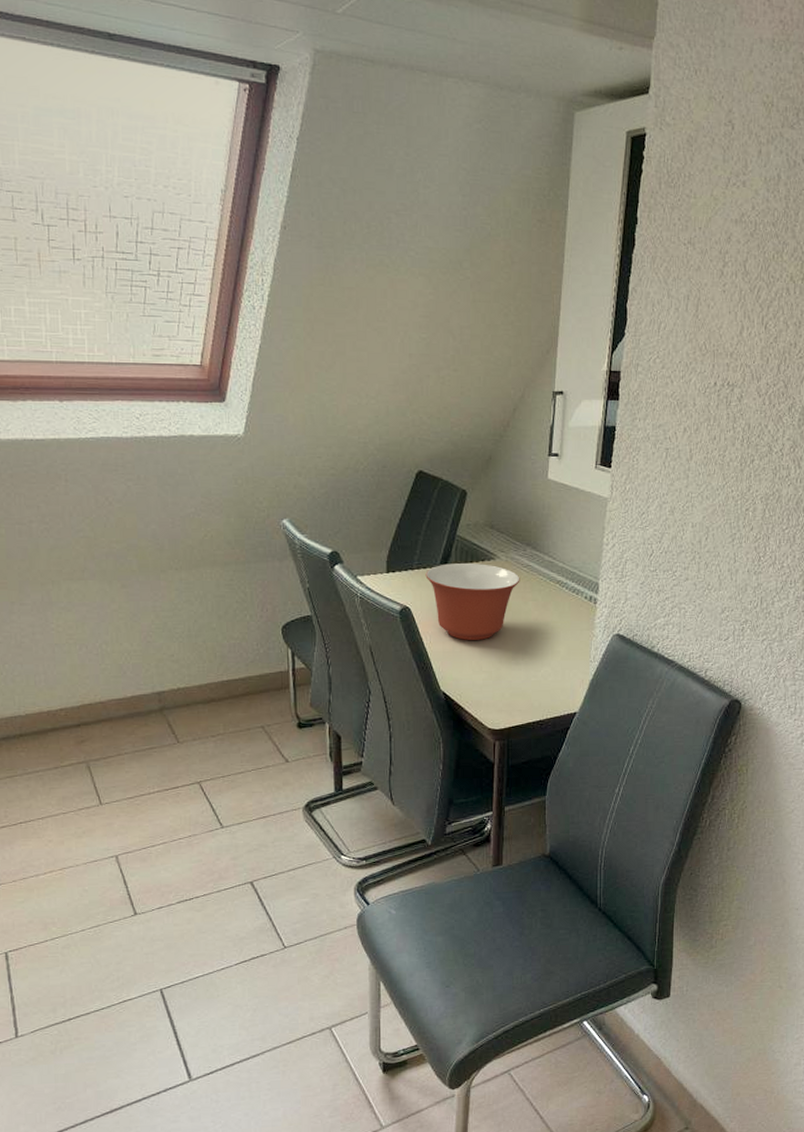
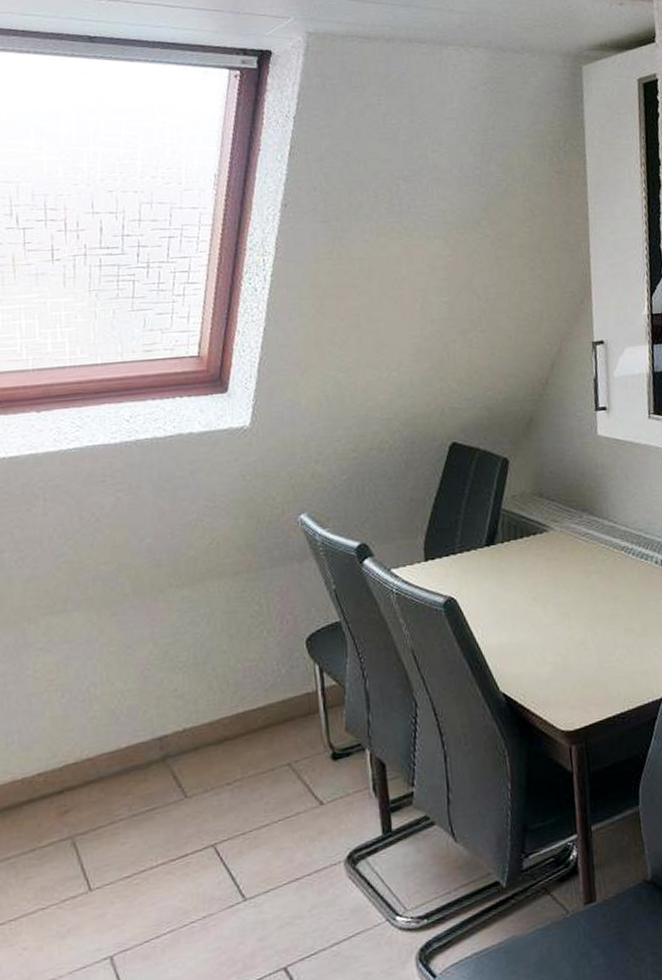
mixing bowl: present [425,564,520,640] -> none [470,537,580,629]

